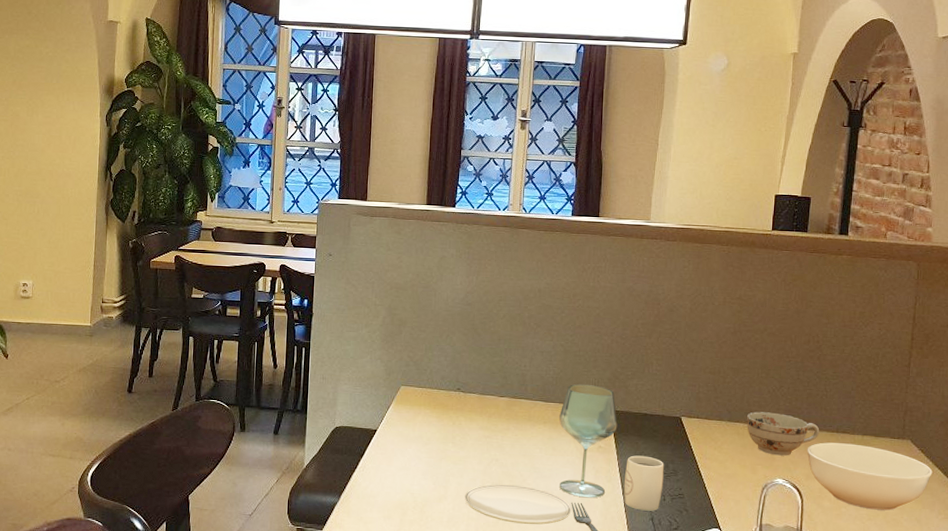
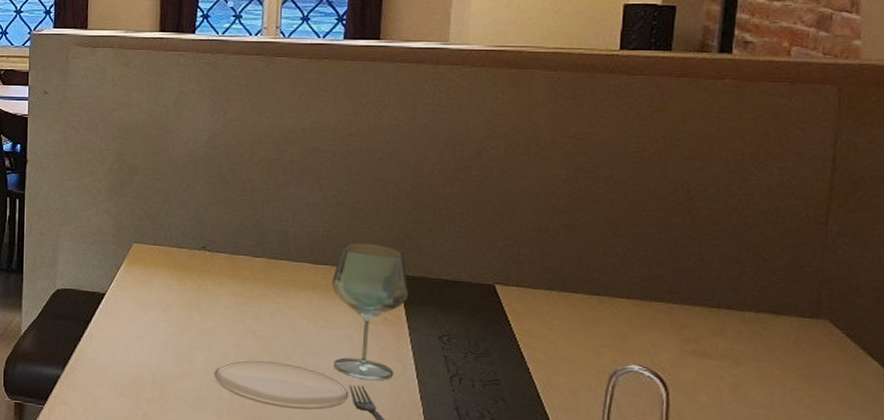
mug: present [623,455,664,511] -> none [418,330,473,399]
teacup: present [746,411,820,456] -> none [585,279,692,337]
bowl: present [807,442,933,511] -> none [673,320,864,411]

